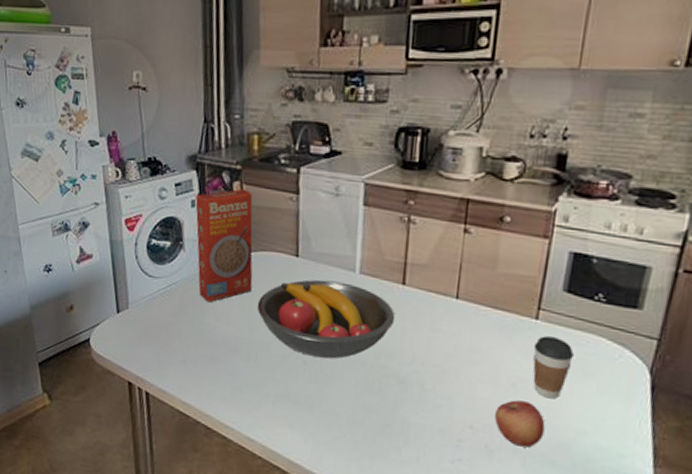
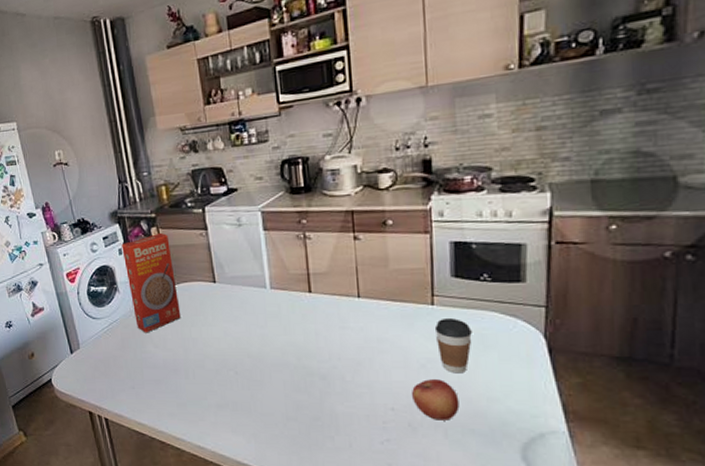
fruit bowl: present [257,279,396,359] -> none [187,298,308,366]

